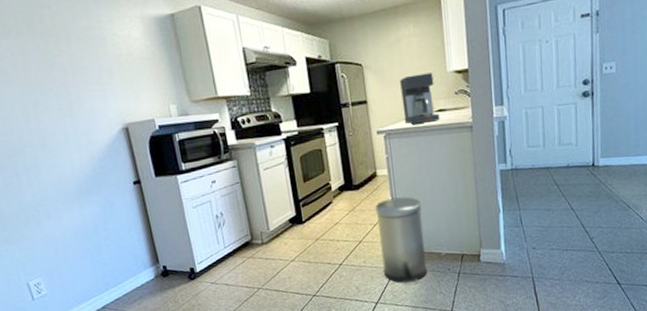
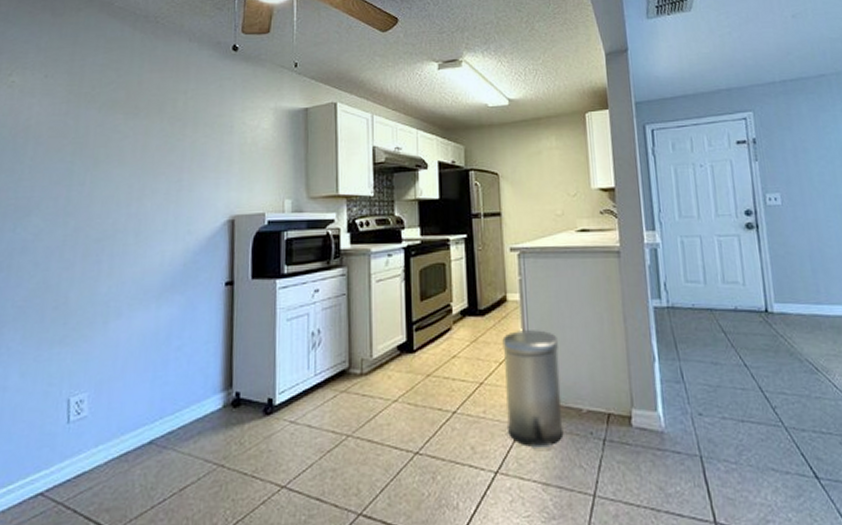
coffee maker: present [400,72,440,125] -> none [539,188,583,244]

